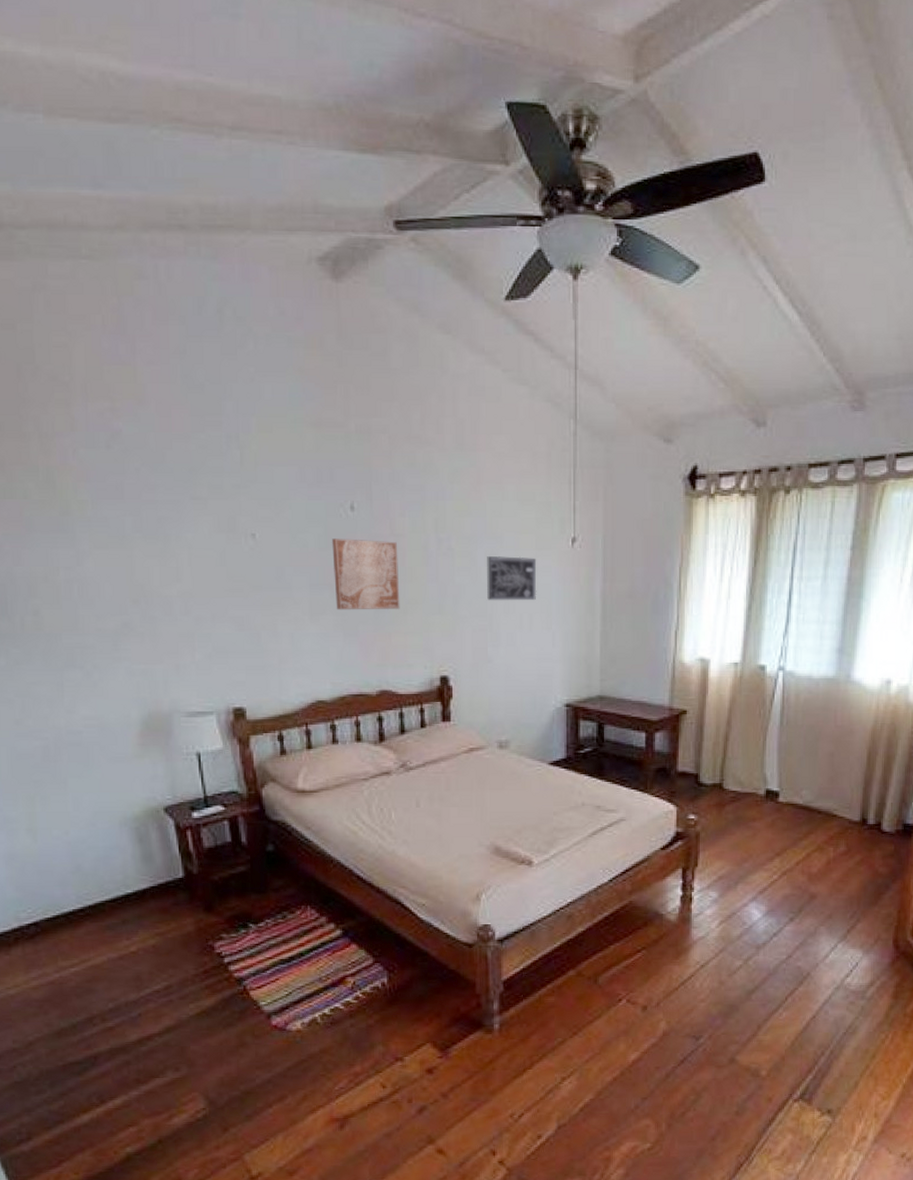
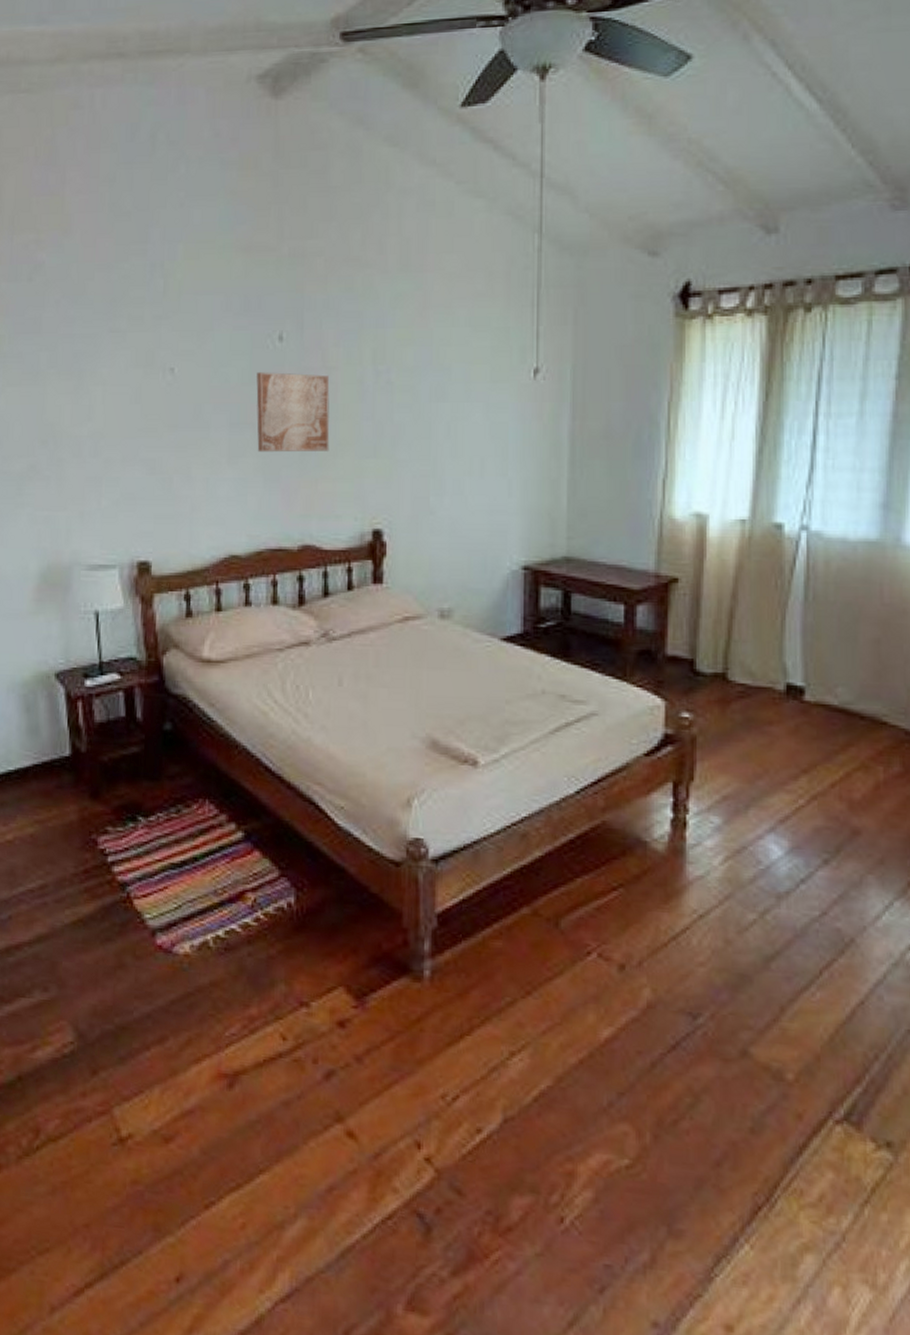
wall art: present [487,556,537,601] -> none [431,390,491,442]

